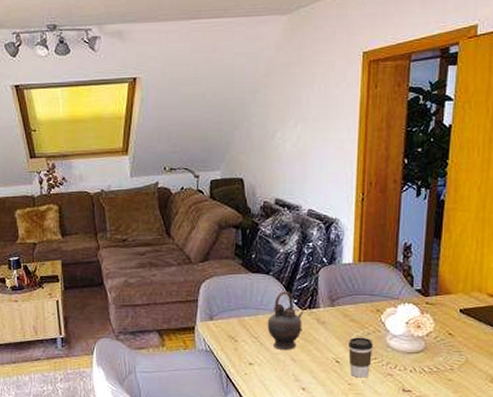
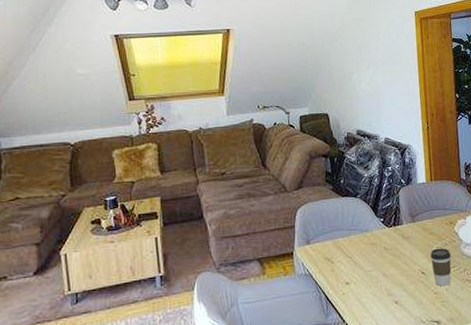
teapot: present [267,290,304,349] -> none [359,211,390,267]

